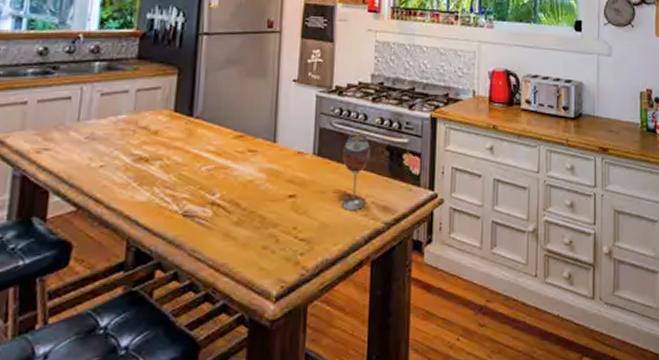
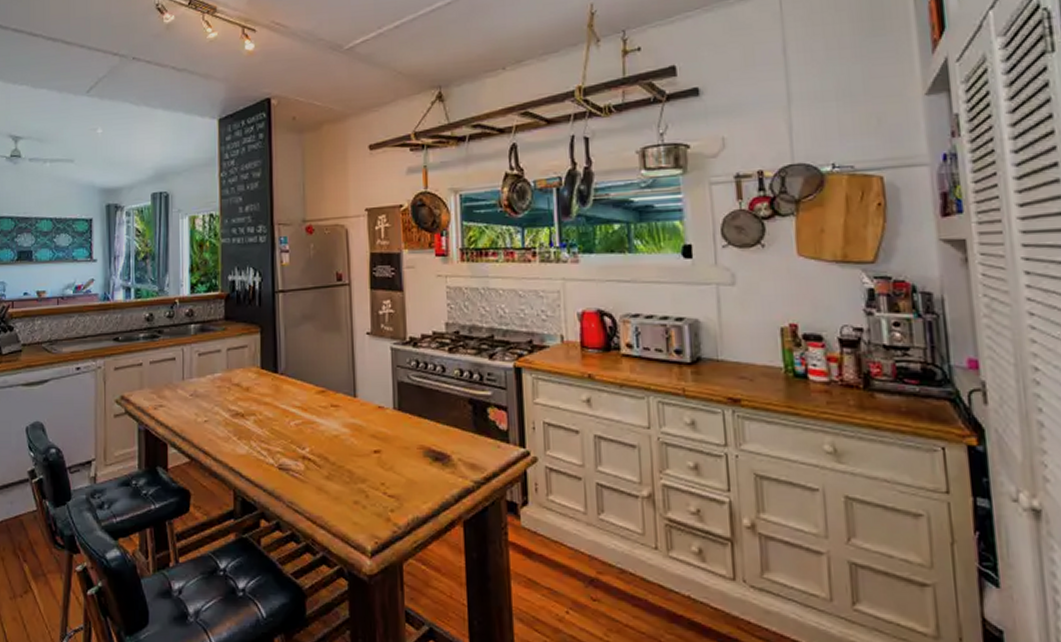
wineglass: present [342,134,370,210] -> none [424,386,452,467]

